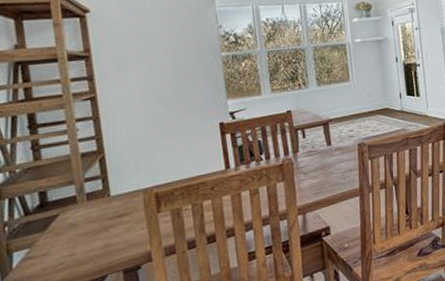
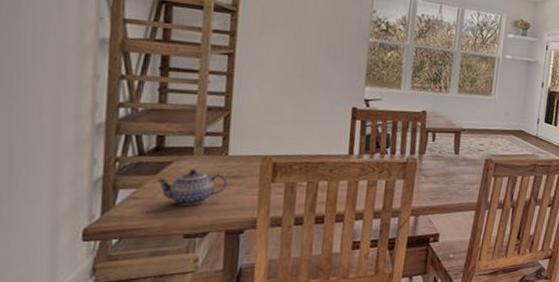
teapot: none [46,215,116,255] -> present [156,168,228,206]

